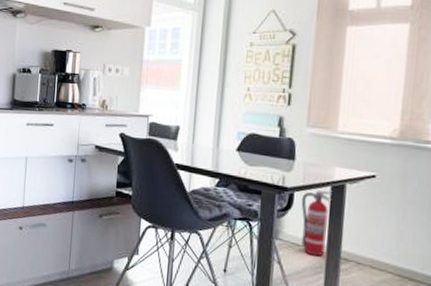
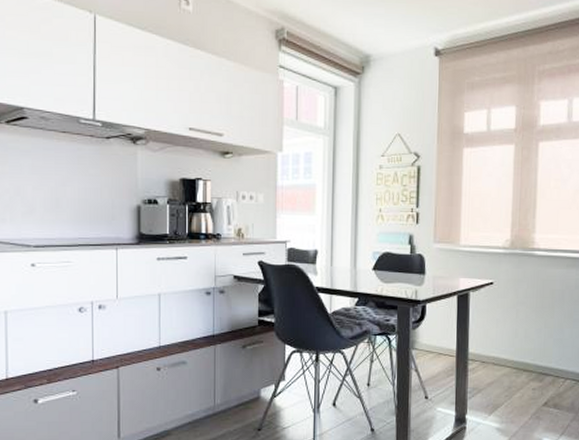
fire extinguisher: present [301,190,333,257] -> none [432,299,459,360]

